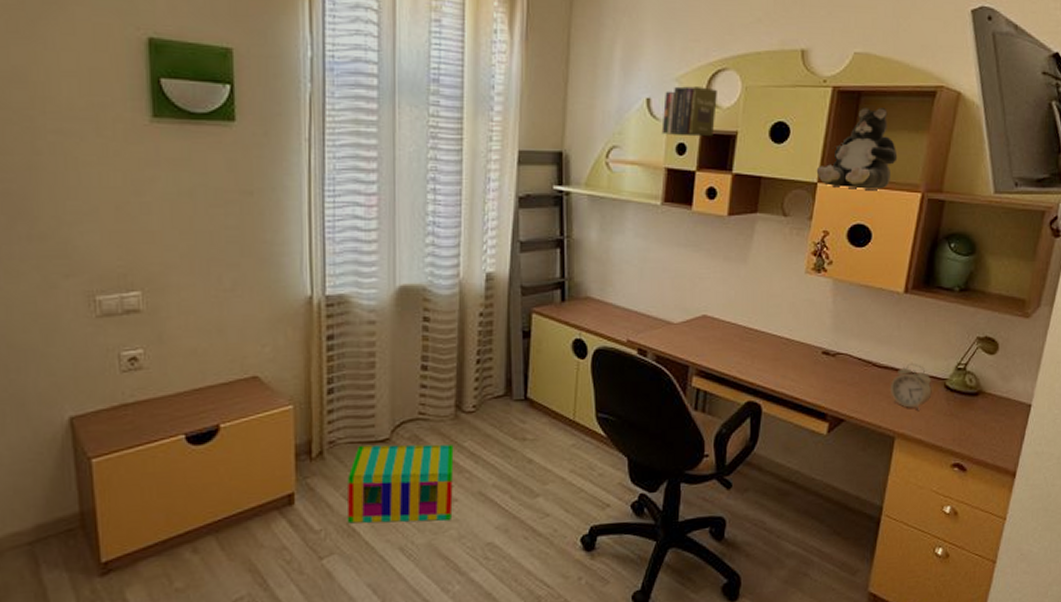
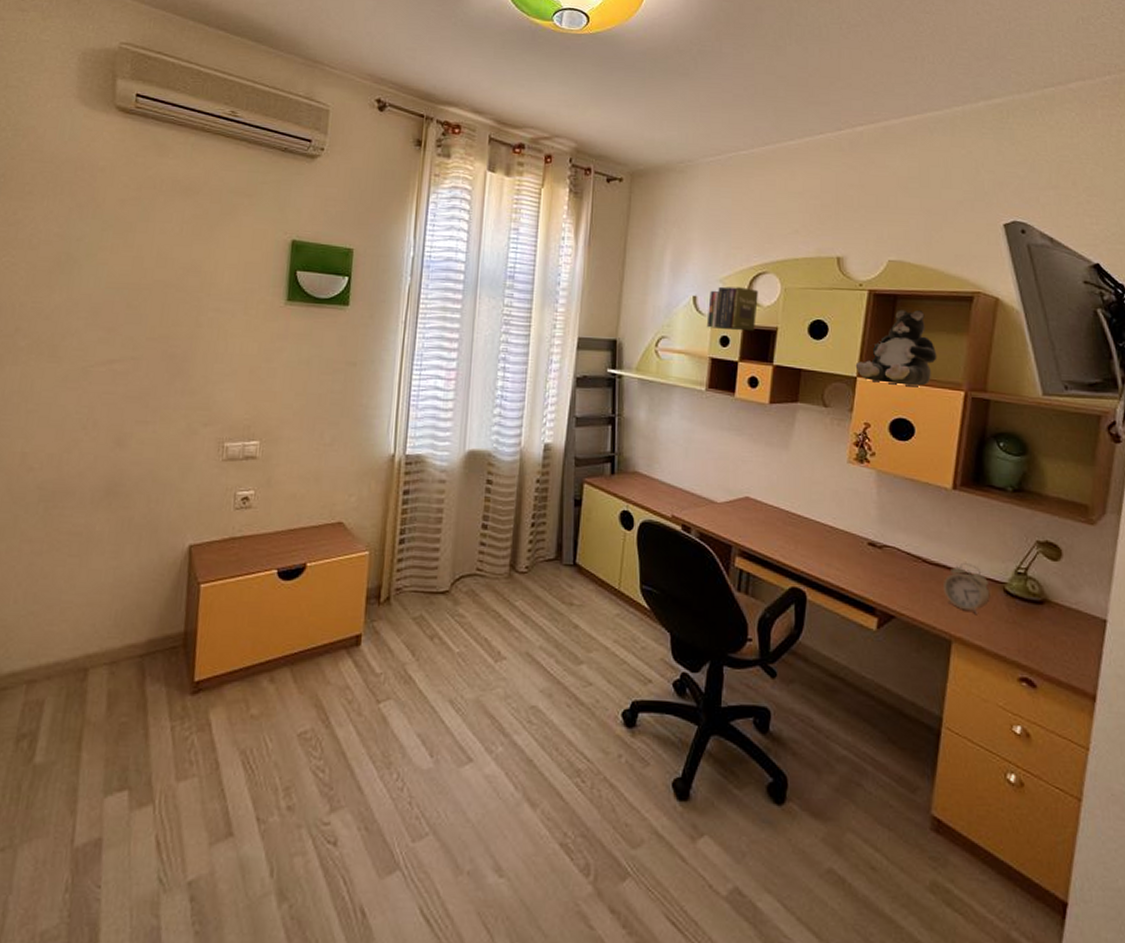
toy box: present [347,444,454,524] -> none [404,594,506,678]

